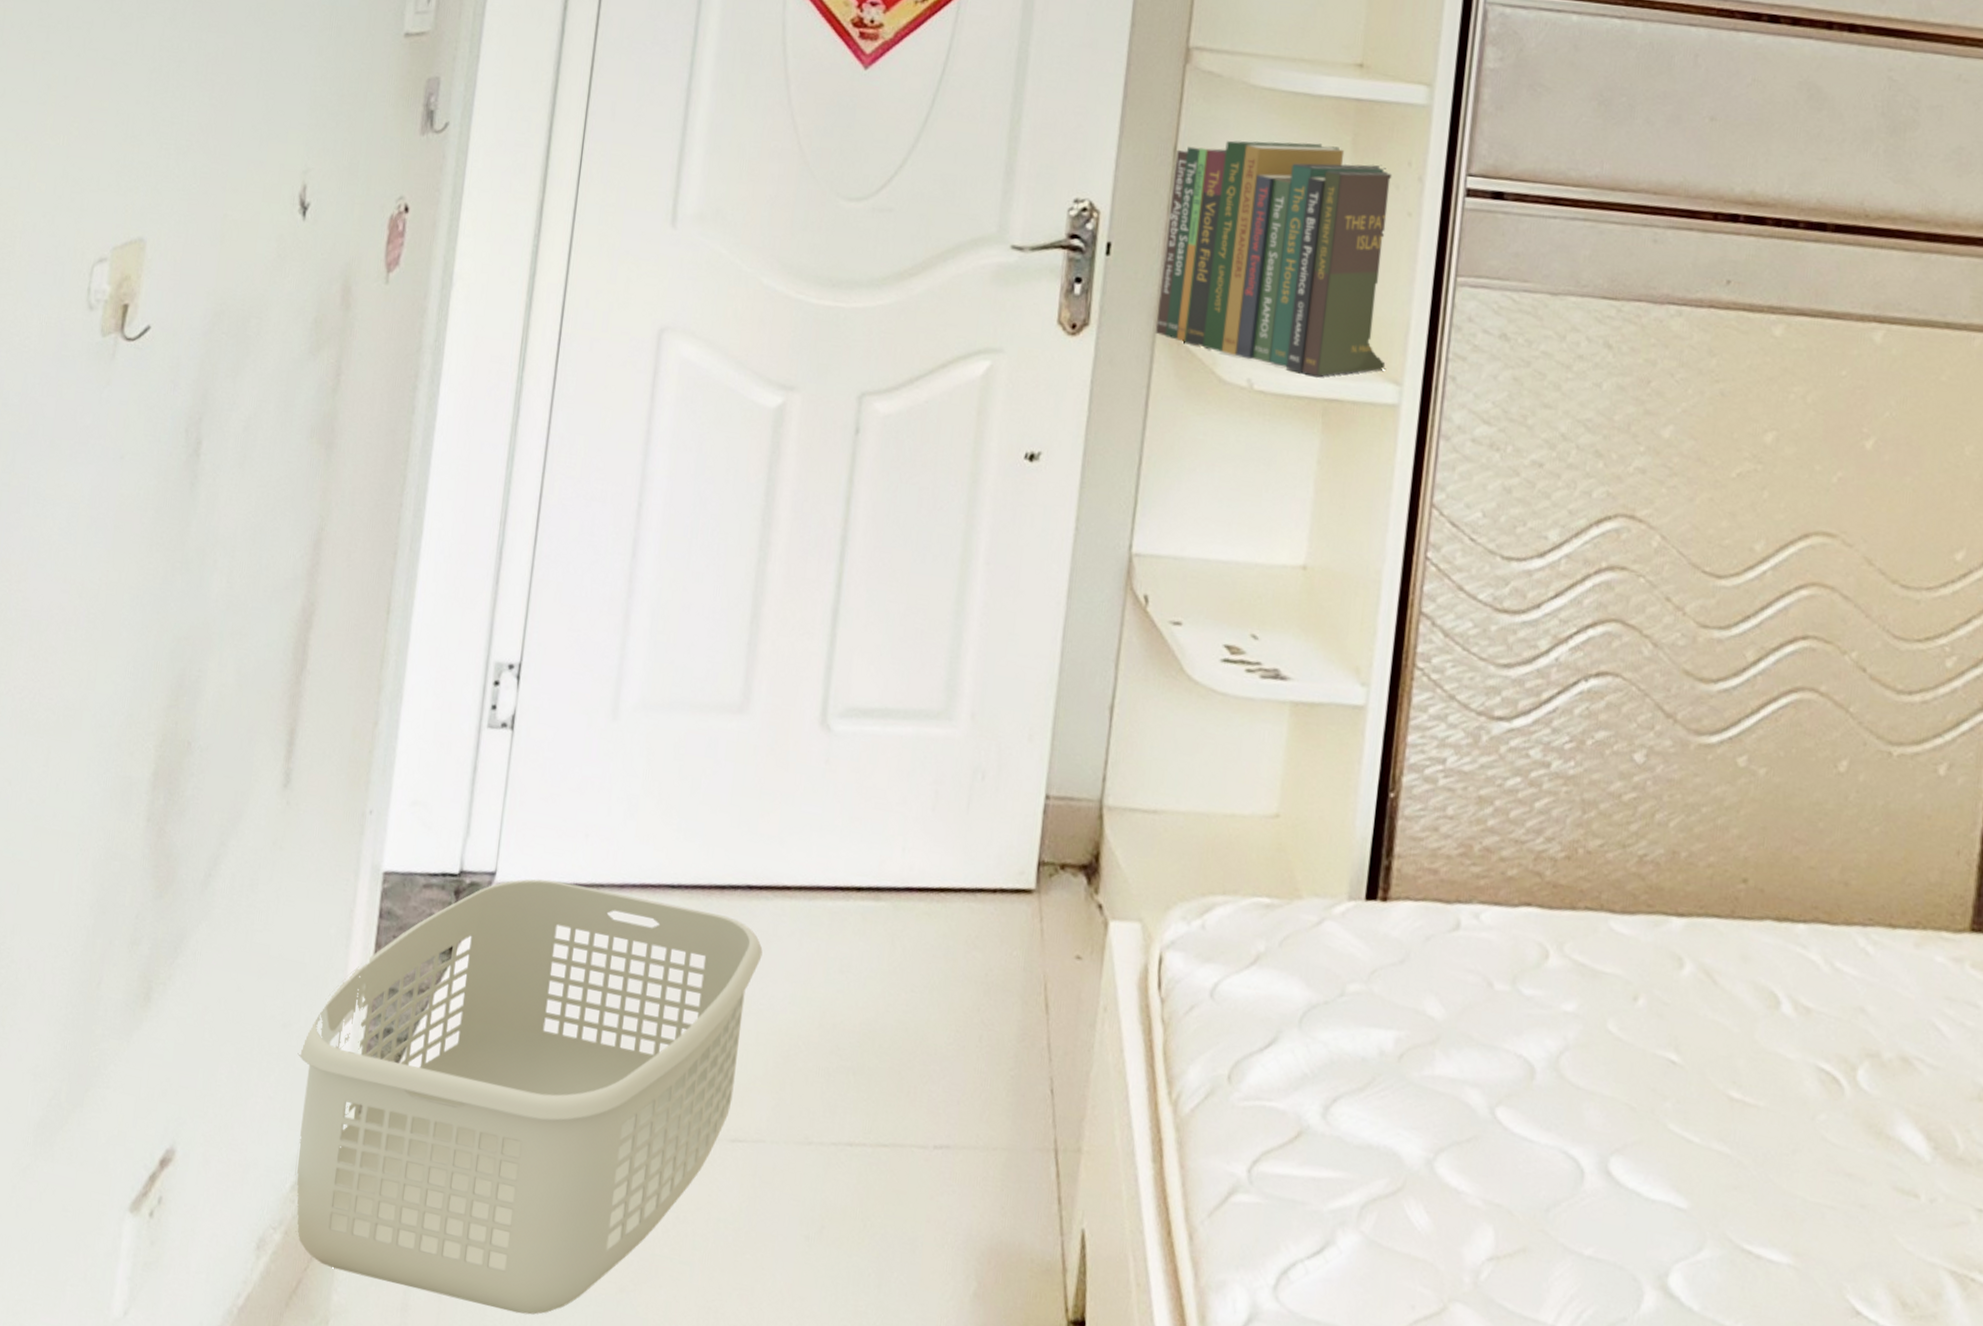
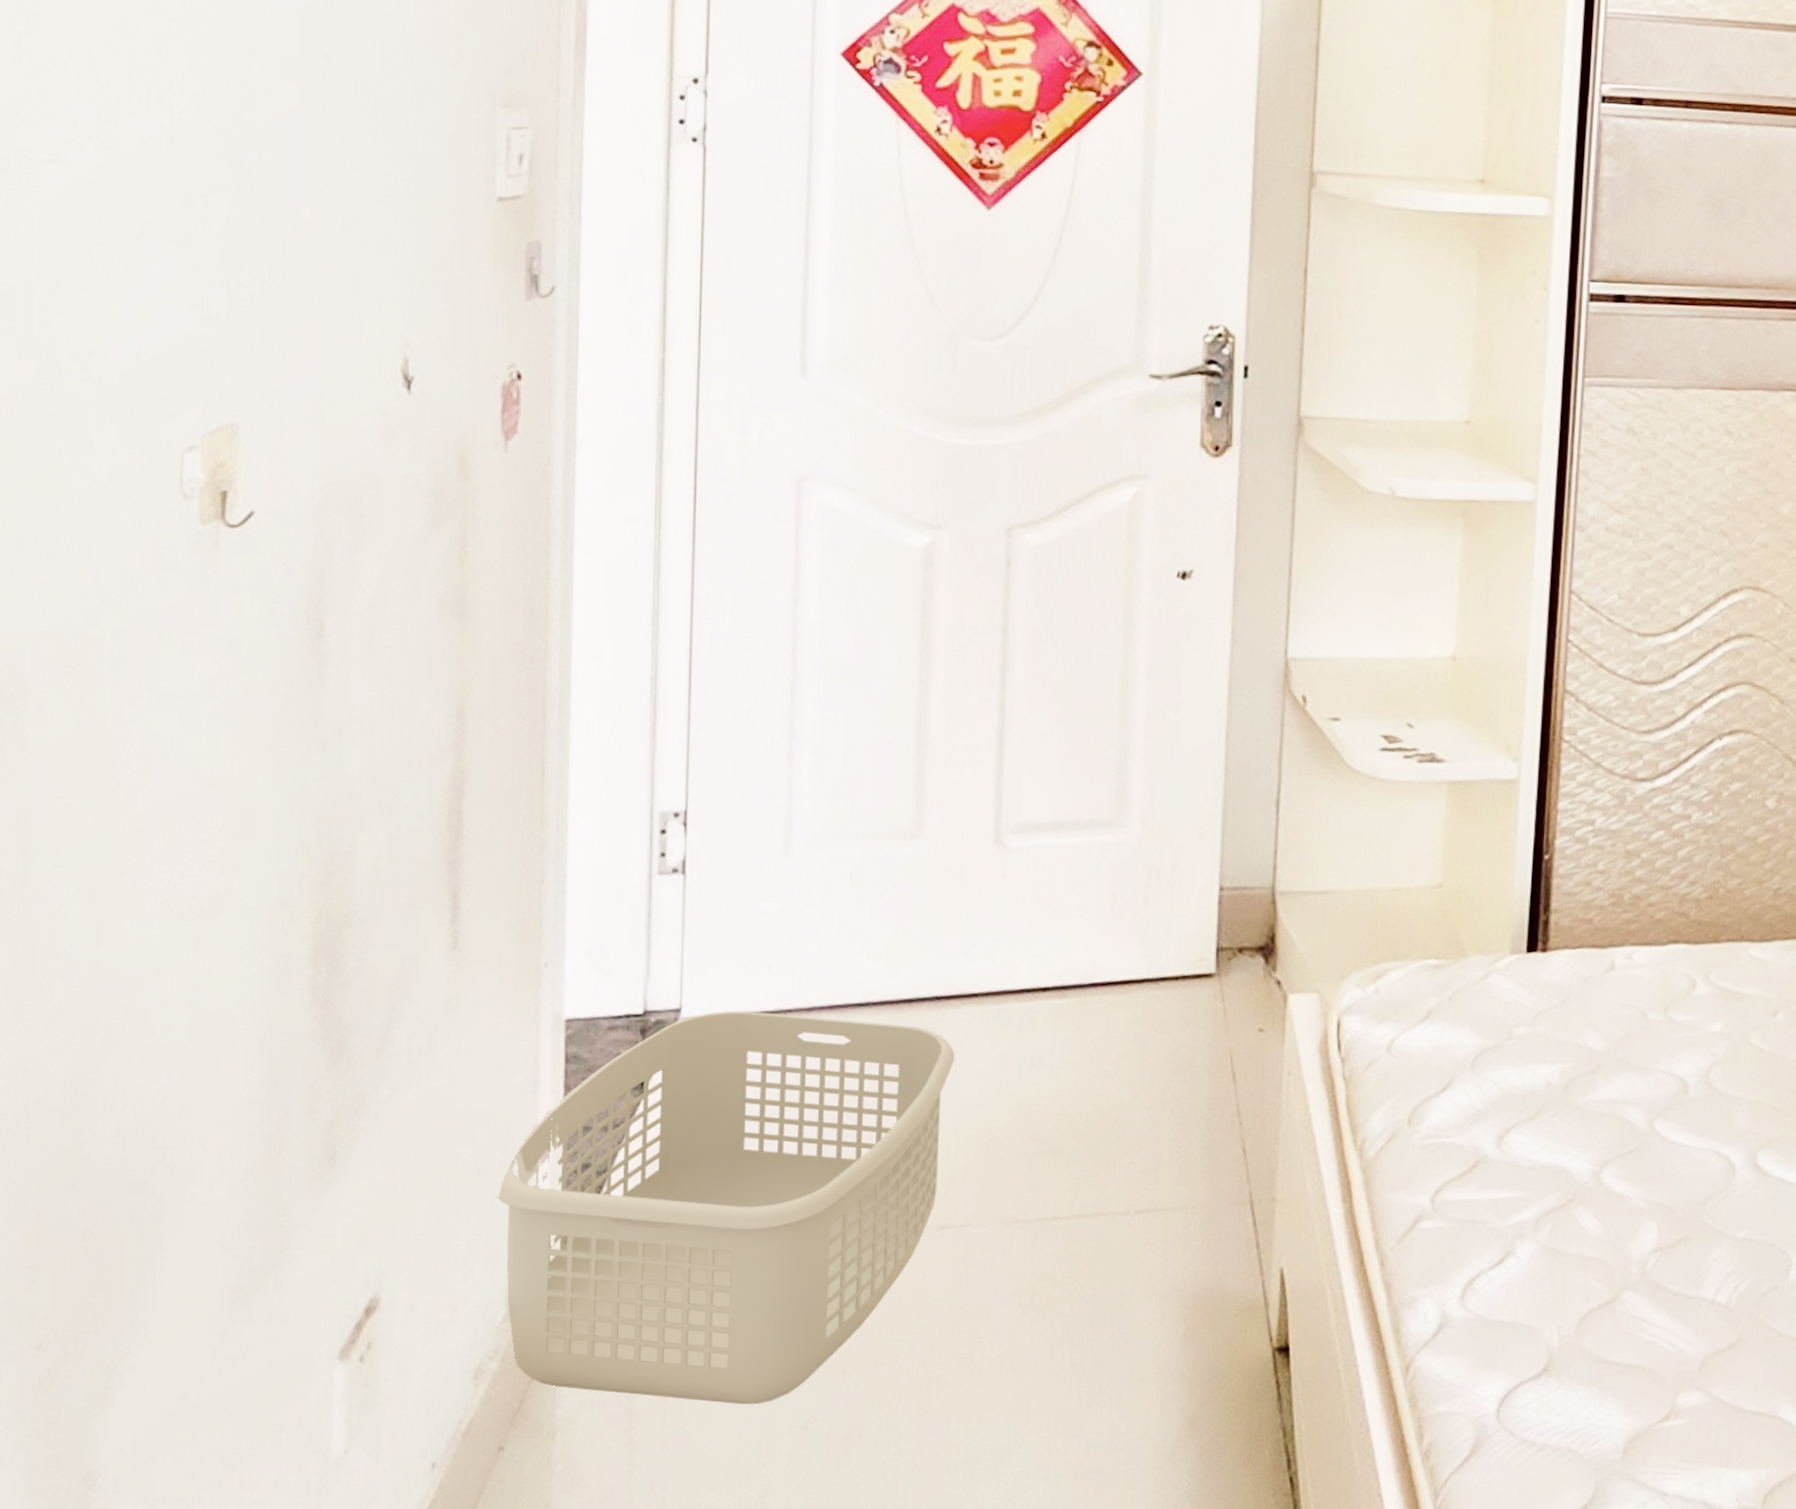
books: present [1155,140,1393,377] -> none [1297,258,1522,480]

